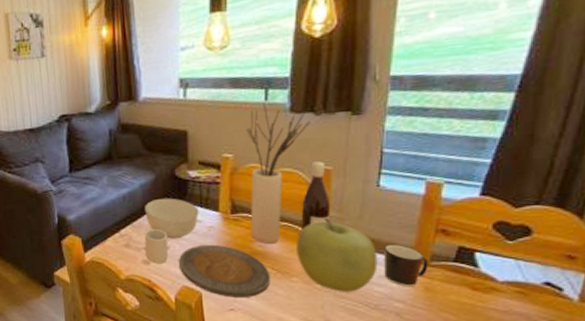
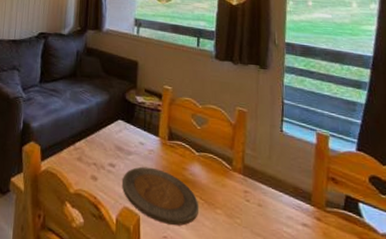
cup: present [144,229,169,264] -> none [94,146,115,181]
bowl: present [145,197,199,239] -> none [98,117,143,158]
vase: present [245,102,311,244] -> none [182,48,230,173]
fruit: present [296,218,378,292] -> none [220,155,285,230]
bottle: present [301,161,331,232] -> none [223,103,247,165]
mug: present [383,244,428,287] -> none [288,186,324,231]

